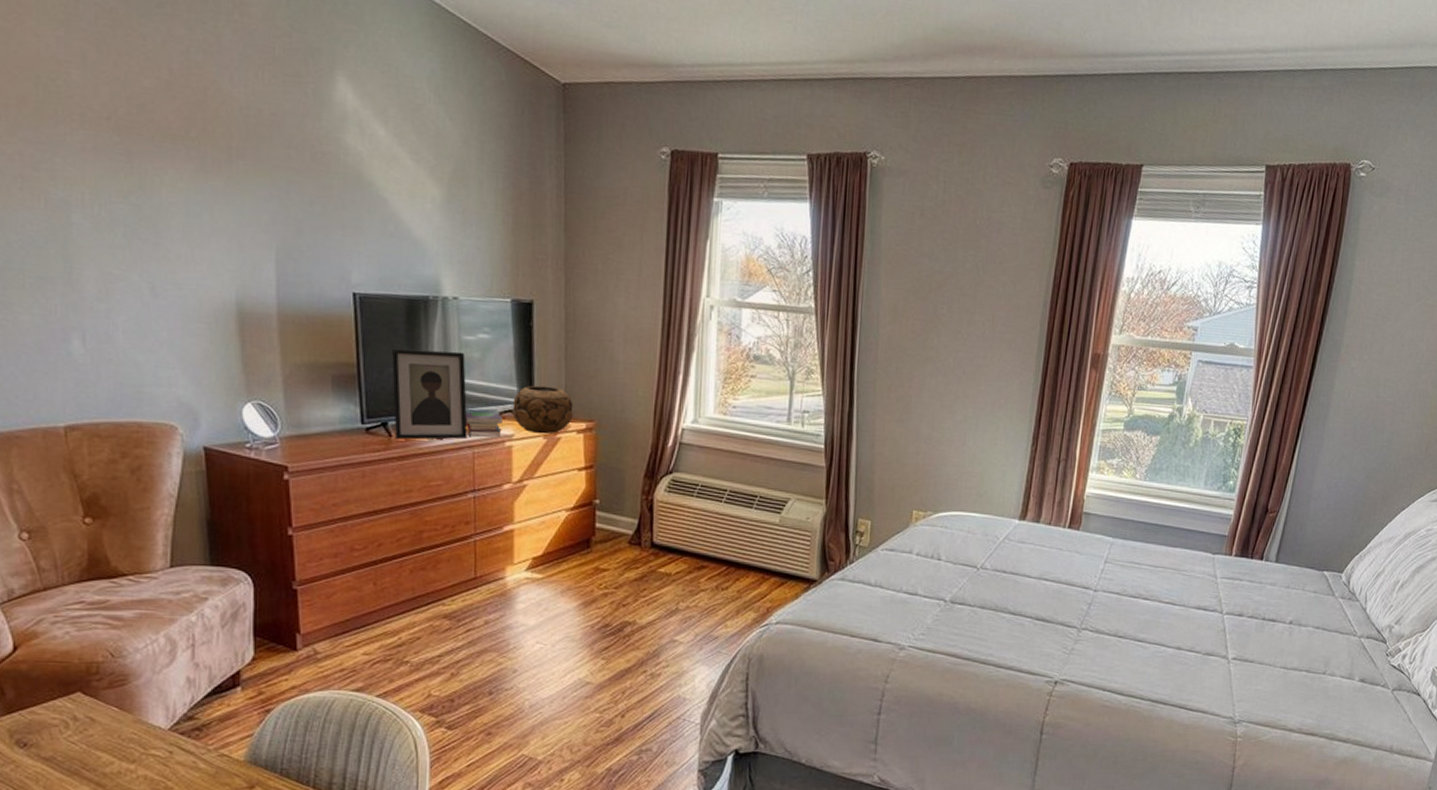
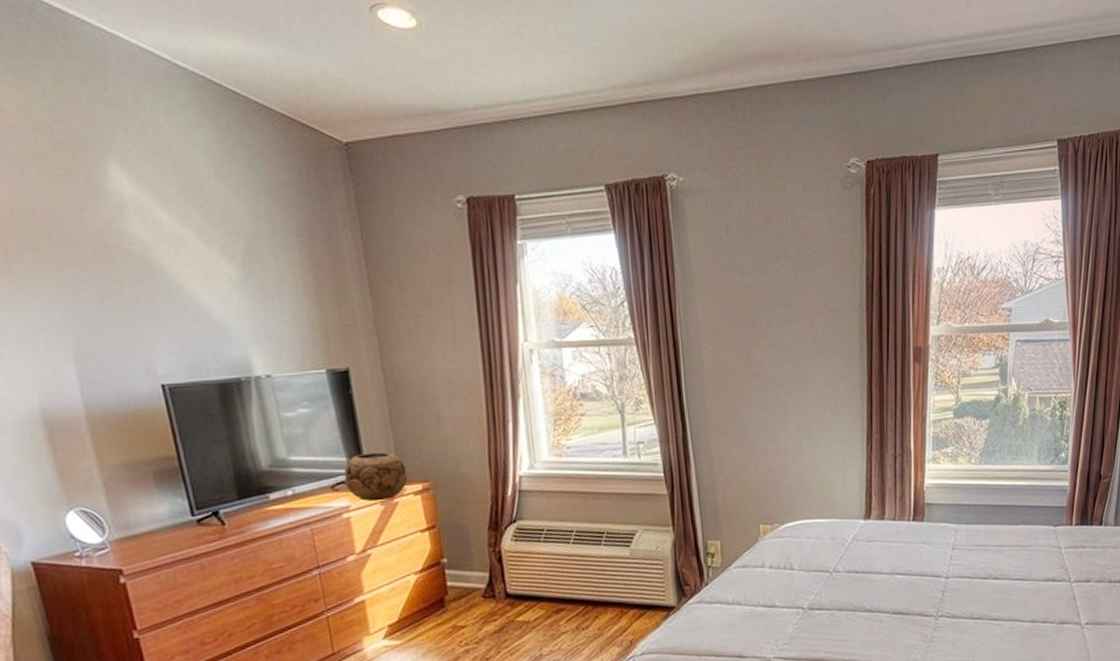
picture frame: present [392,348,468,440] -> none [211,429,303,526]
books: present [465,408,502,438] -> none [296,483,338,514]

